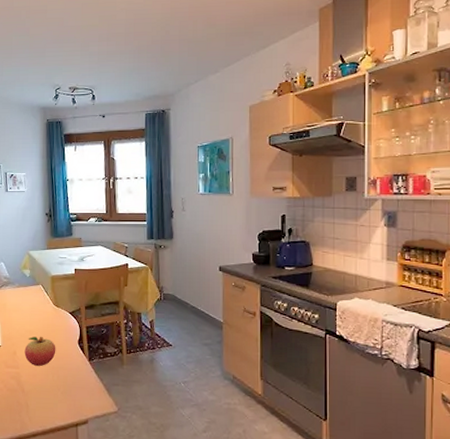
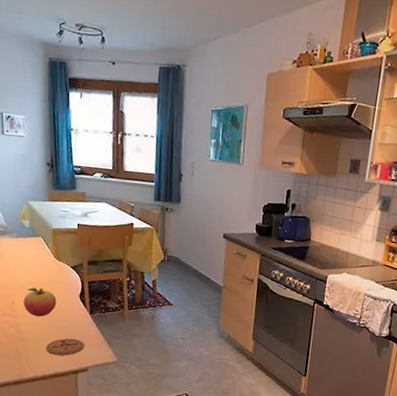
coaster: none [46,388,84,407] -> present [46,338,84,356]

